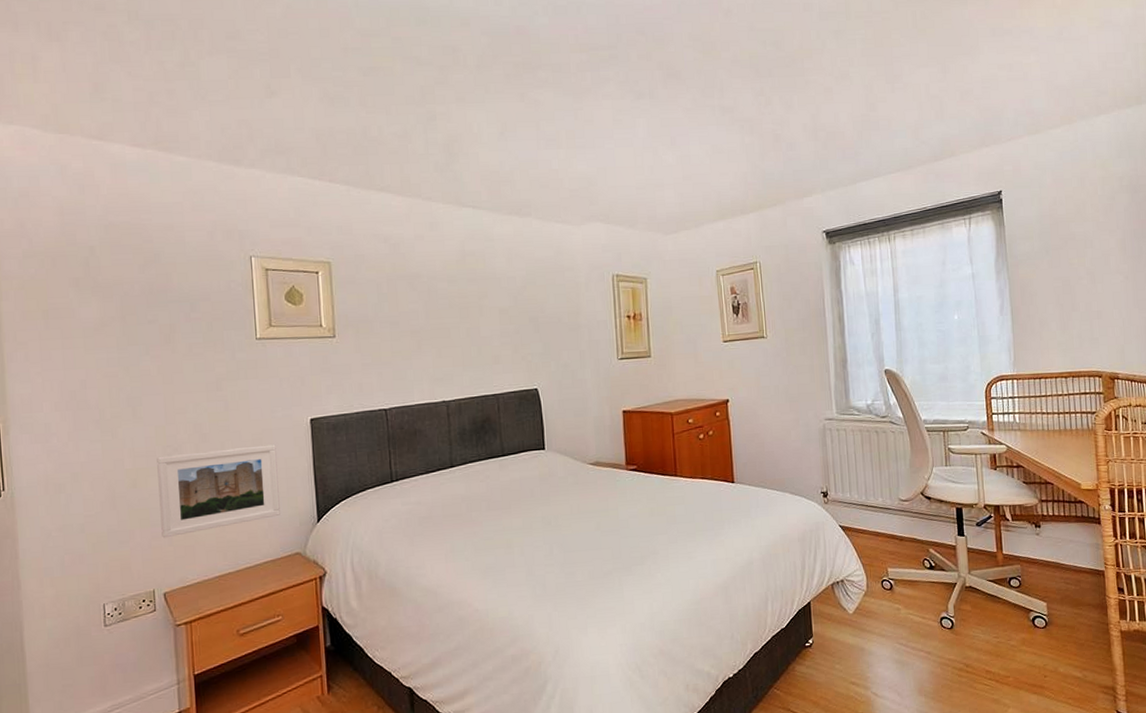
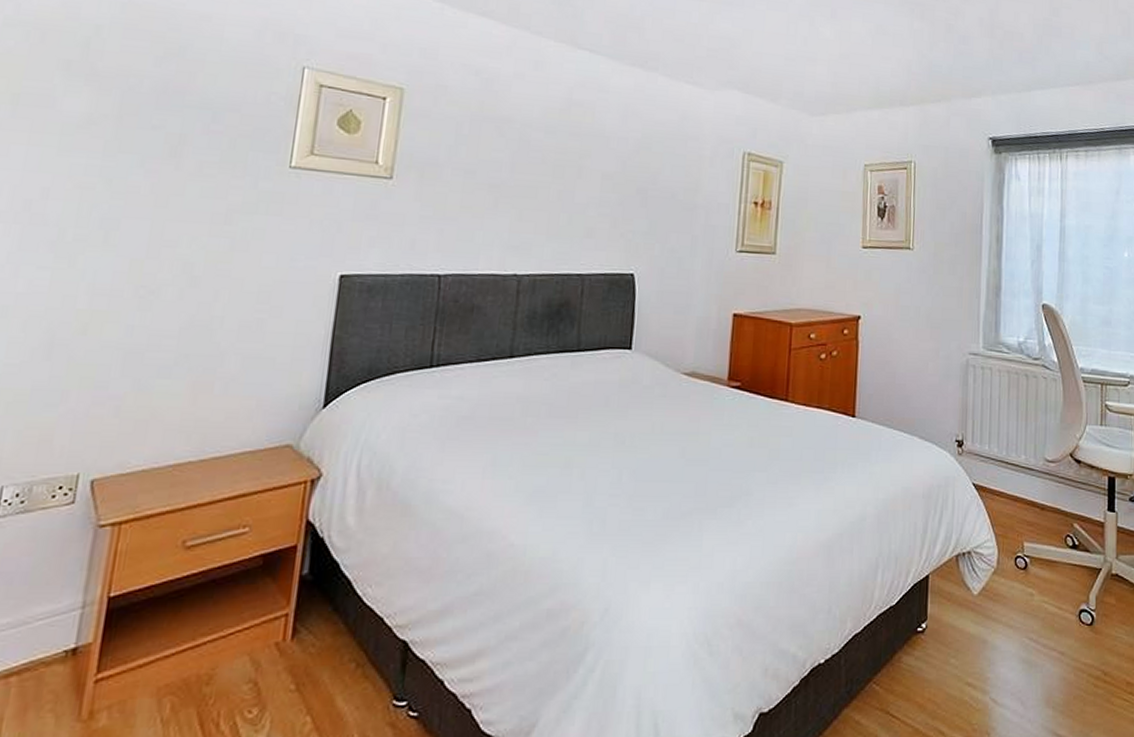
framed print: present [157,444,280,538] -> none [106,298,288,406]

